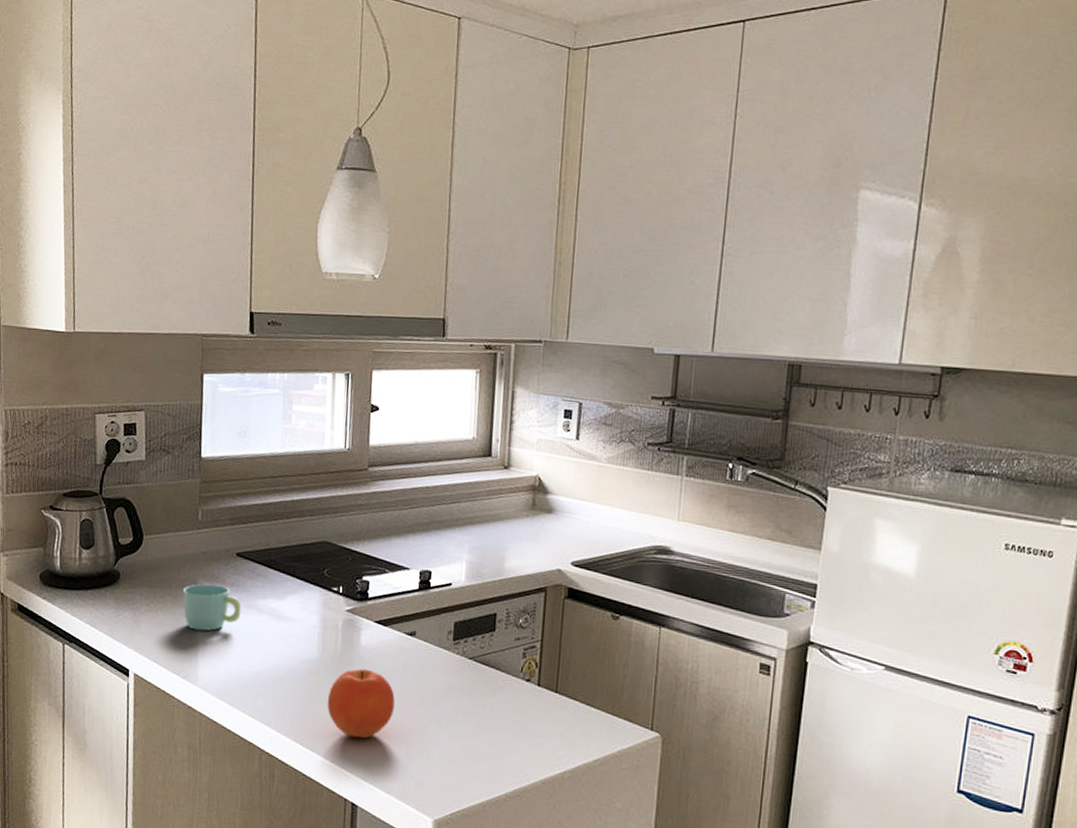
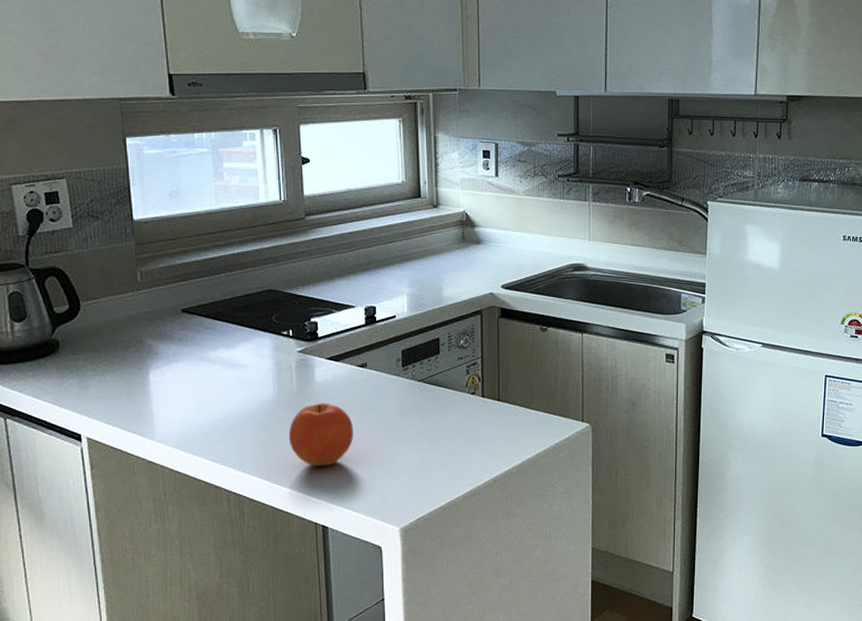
mug: present [183,584,242,631] -> none [130,342,193,388]

